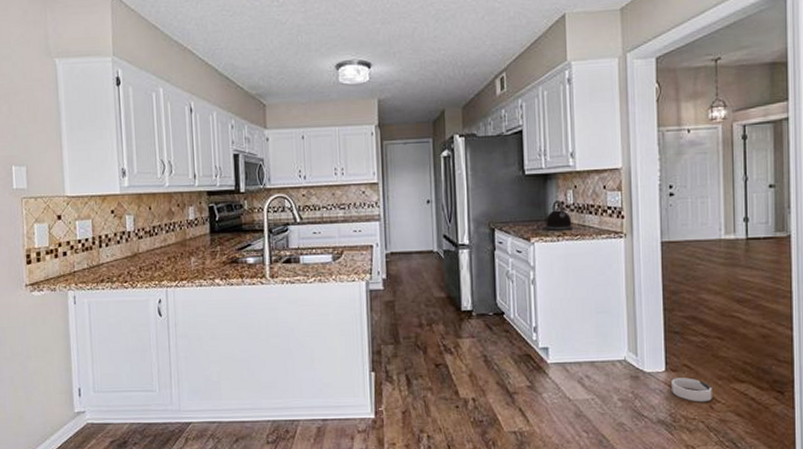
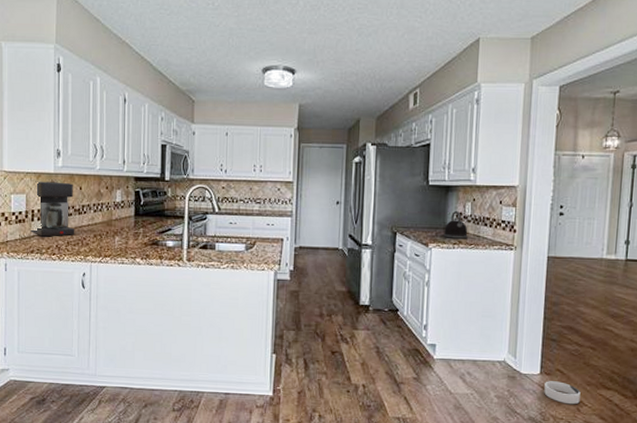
coffee maker: none [99,203,147,264] -> present [30,181,75,237]

